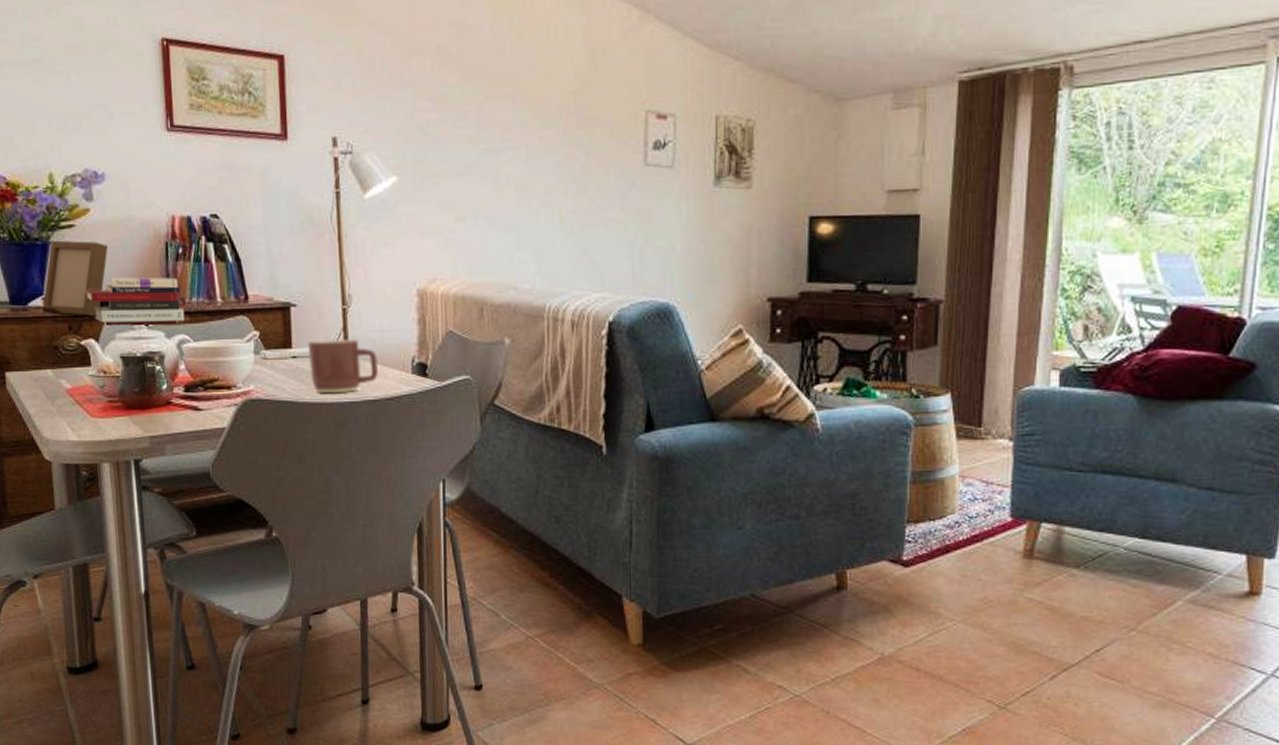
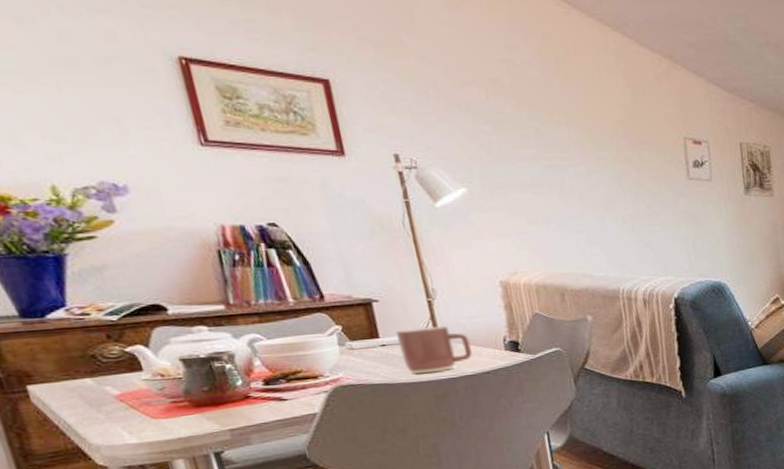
photo frame: present [42,240,108,317] -> none [65,251,146,325]
books: present [85,276,185,326] -> none [122,282,254,331]

